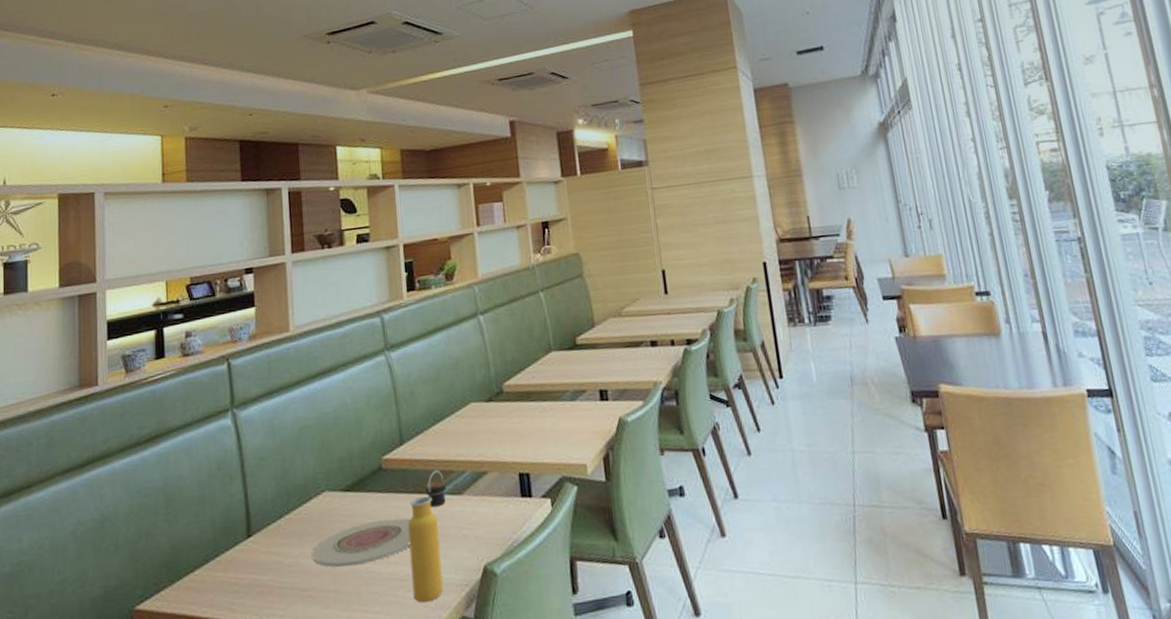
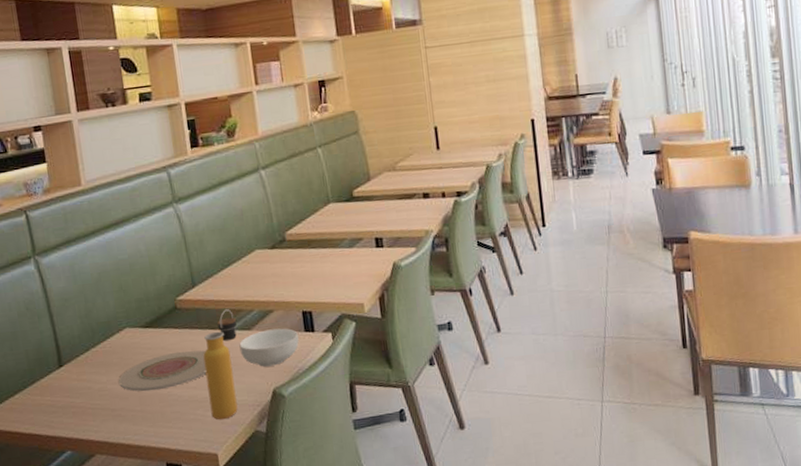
cereal bowl: none [448,492,514,539] -> present [239,328,299,367]

